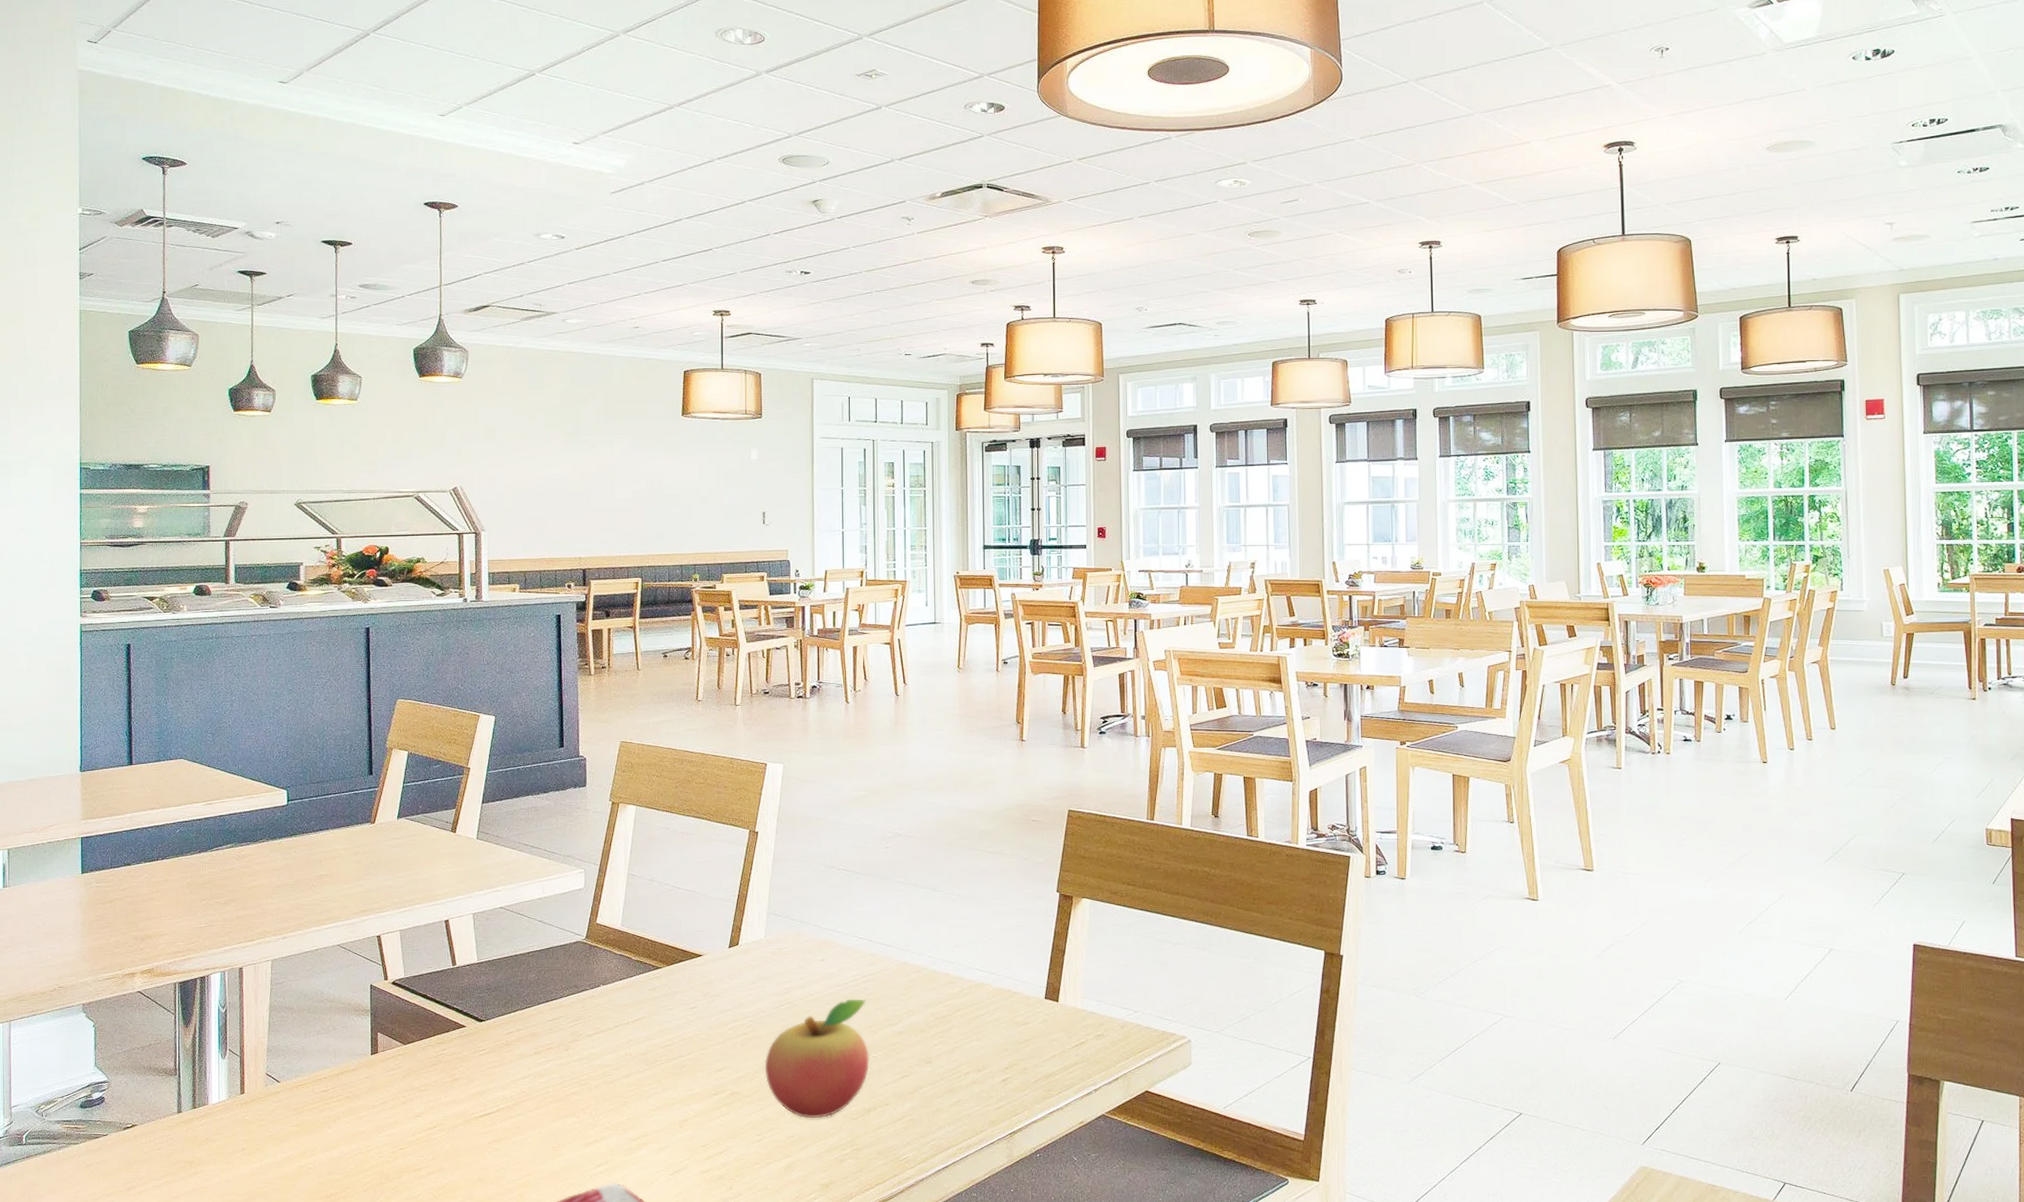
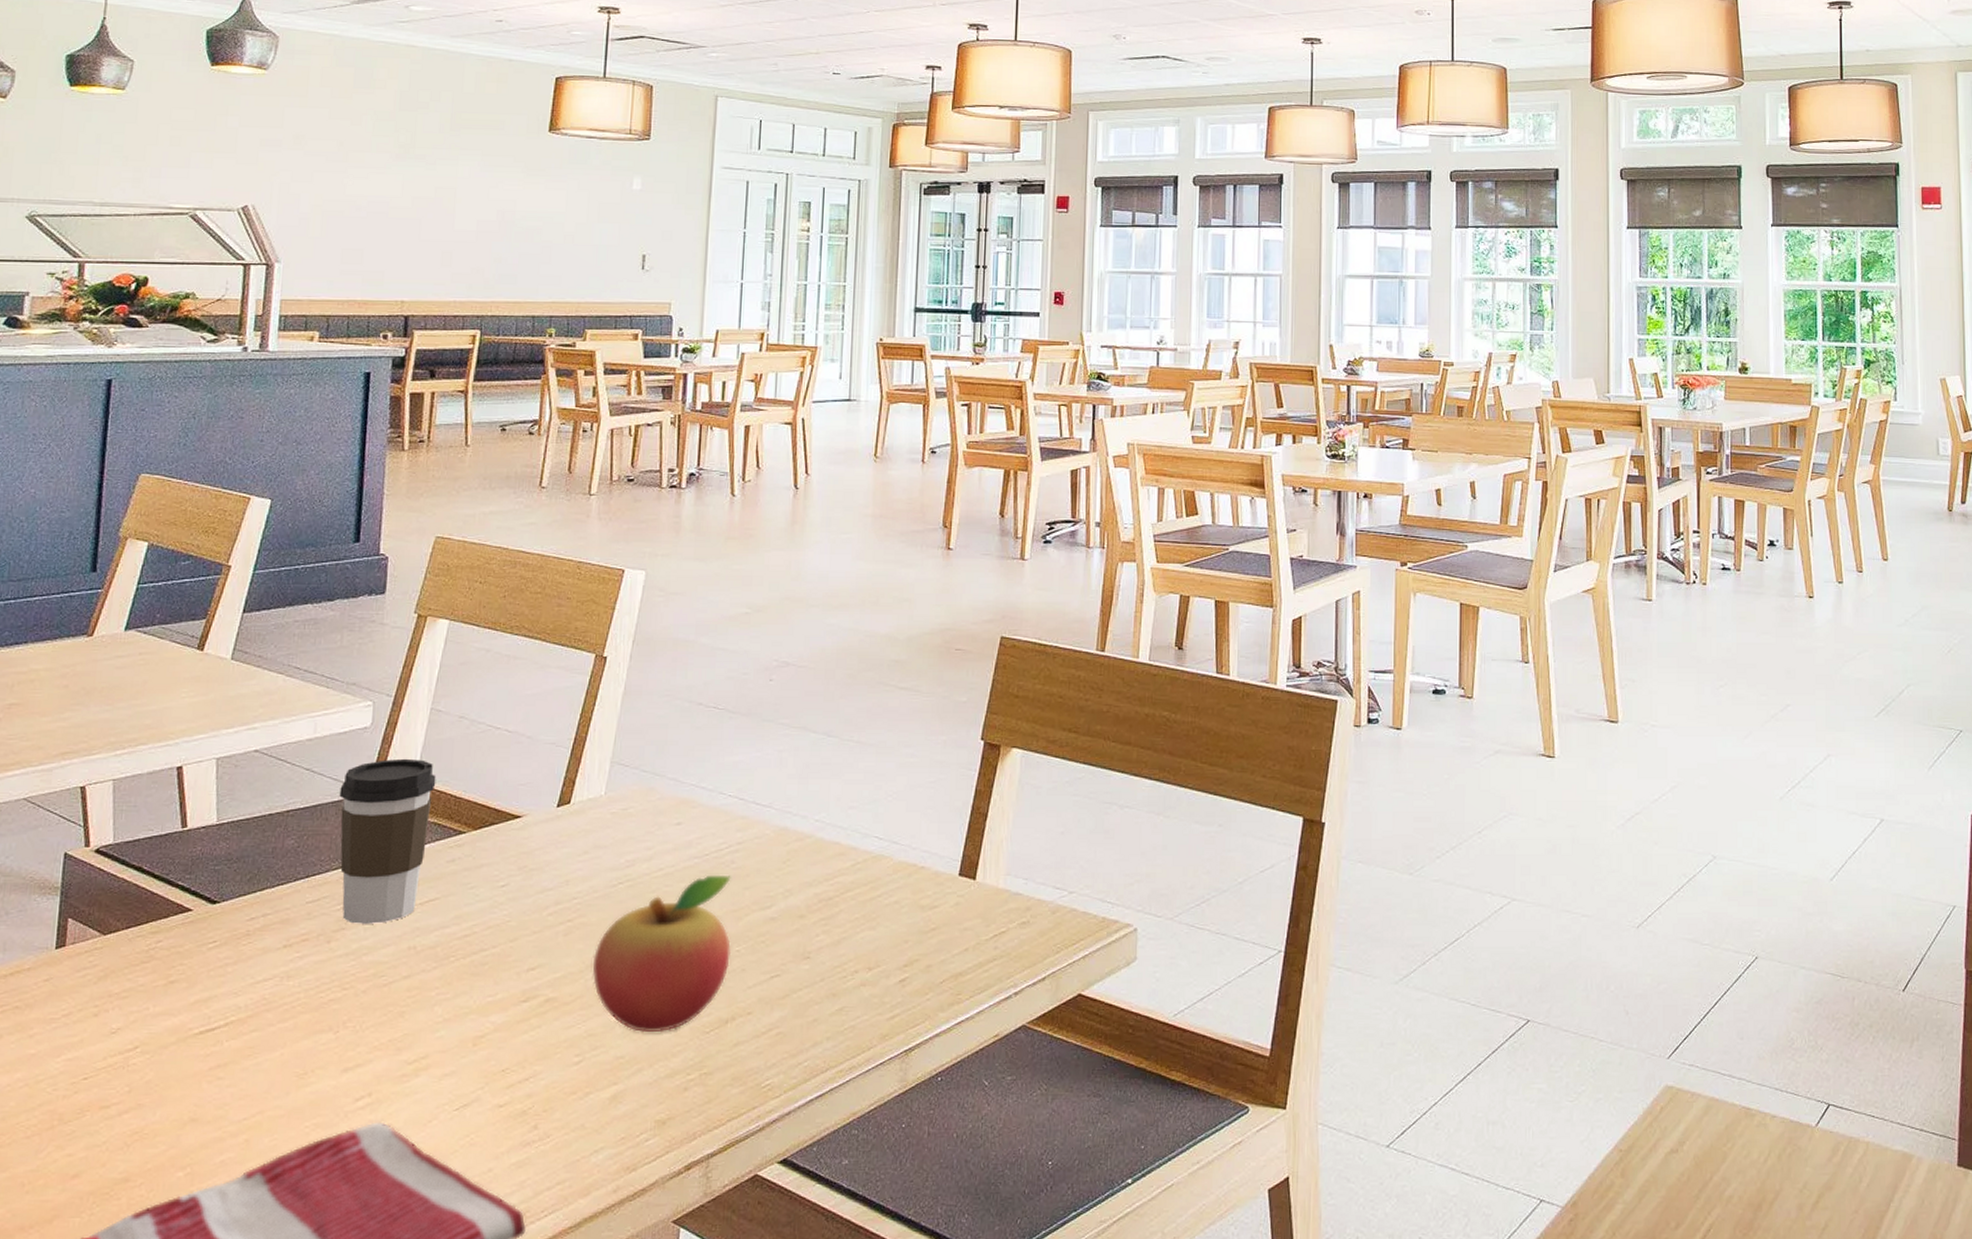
coffee cup: none [565,912,636,1037] -> present [339,758,436,924]

